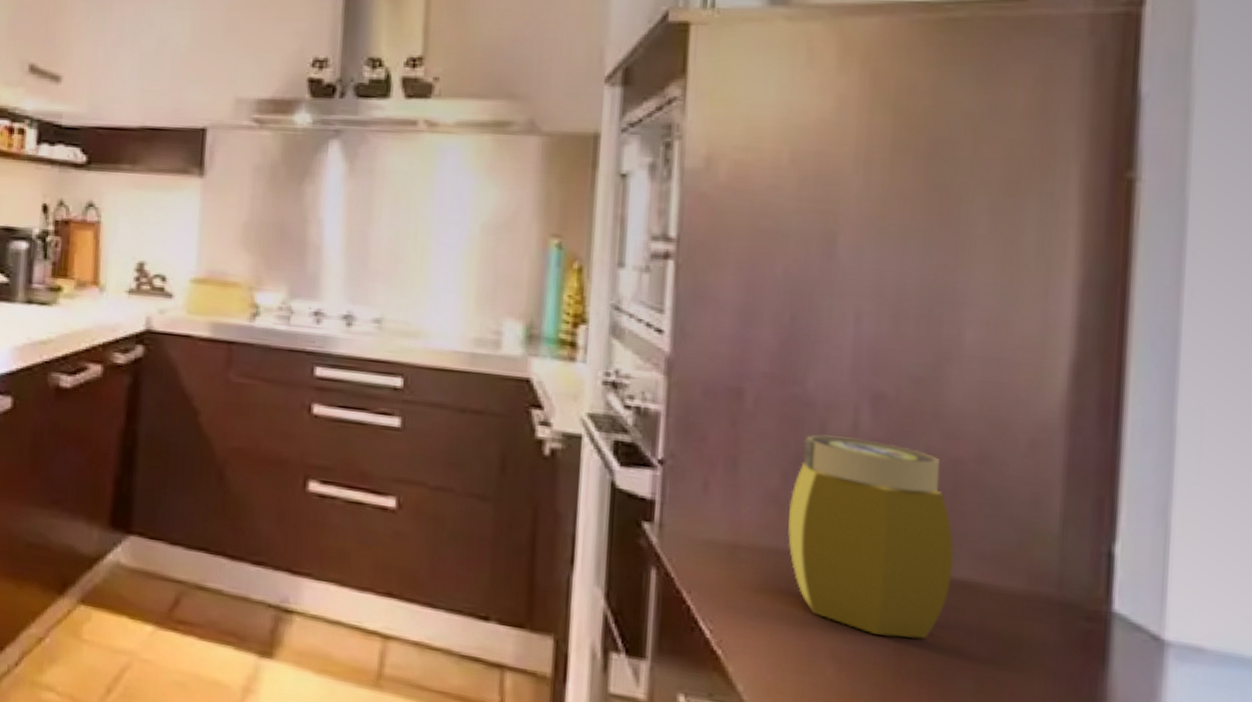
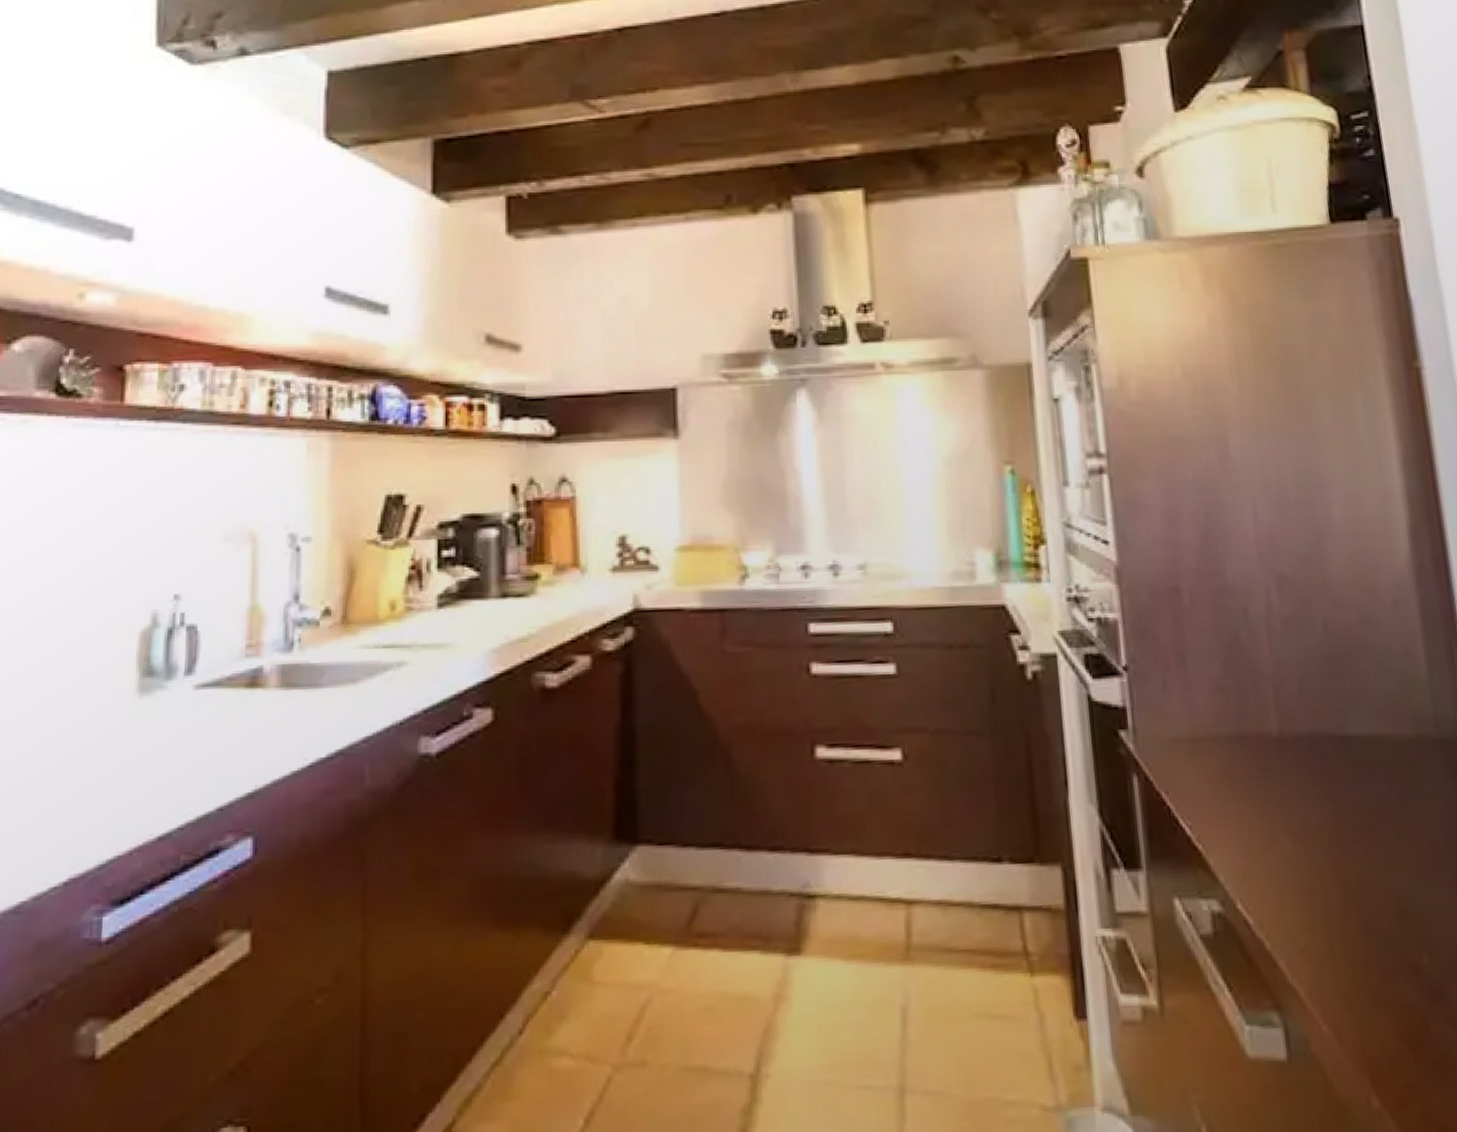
jar: present [787,434,955,639] -> none [1231,618,1362,801]

